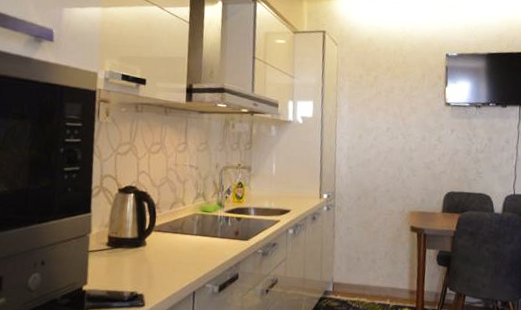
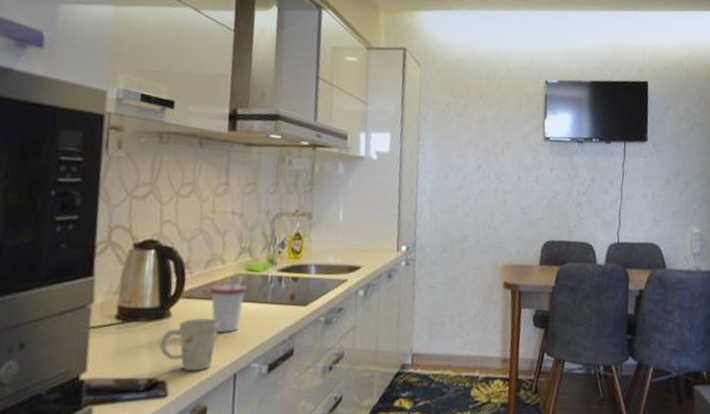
mug: none [138,247,181,288] -> present [159,318,219,371]
cup: none [174,216,202,260] -> present [209,277,247,334]

